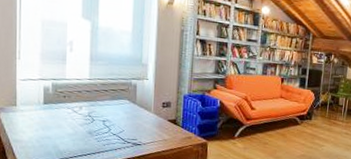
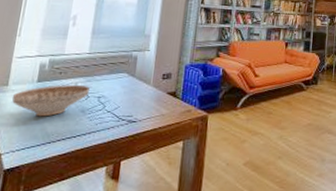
decorative bowl: none [23,108,94,136] -> present [12,85,90,117]

